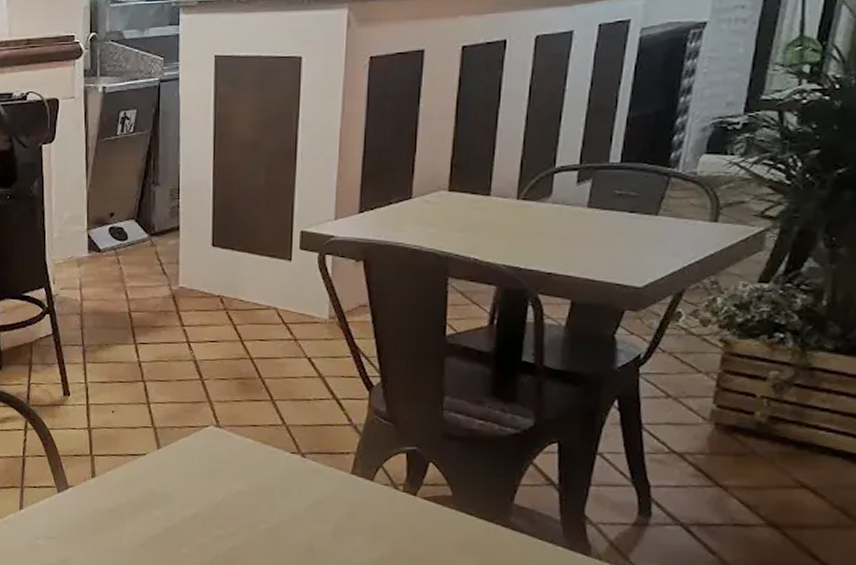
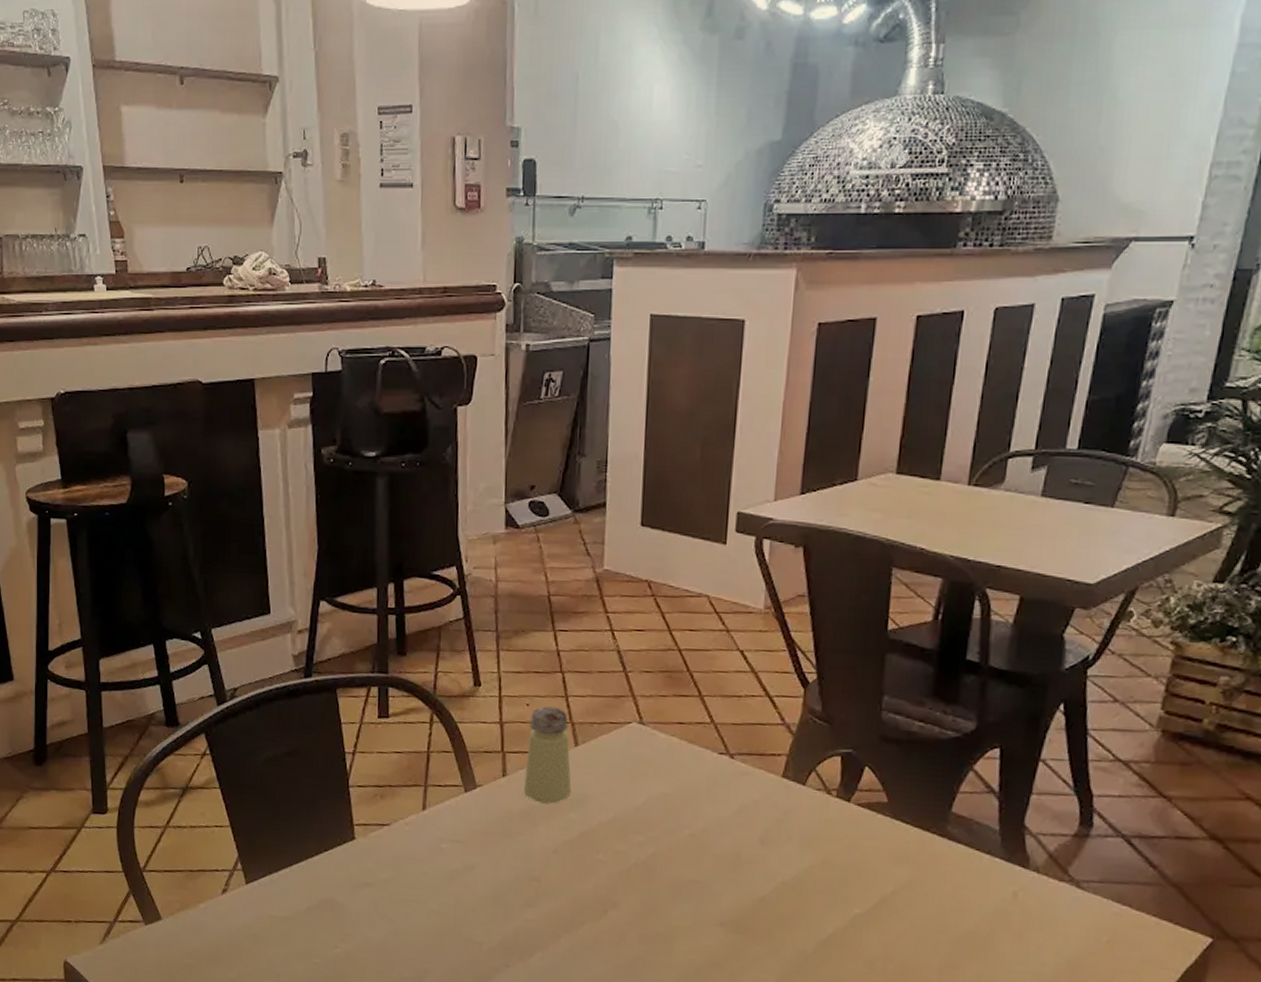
saltshaker: none [112,413,155,502] -> present [524,706,572,804]

